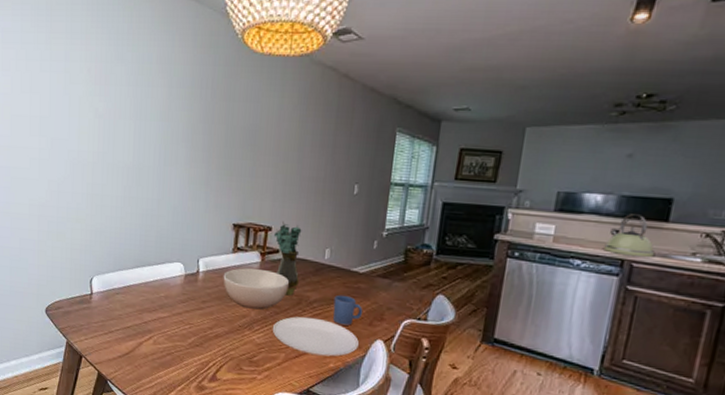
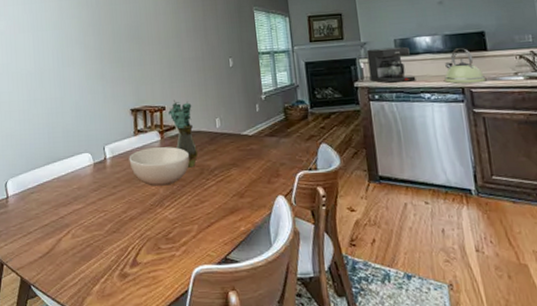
plate: present [272,316,359,357] -> none [181,184,263,221]
mug: present [333,294,362,327] -> none [232,158,260,188]
coffee maker: none [514,198,573,244] -> present [366,46,416,83]

